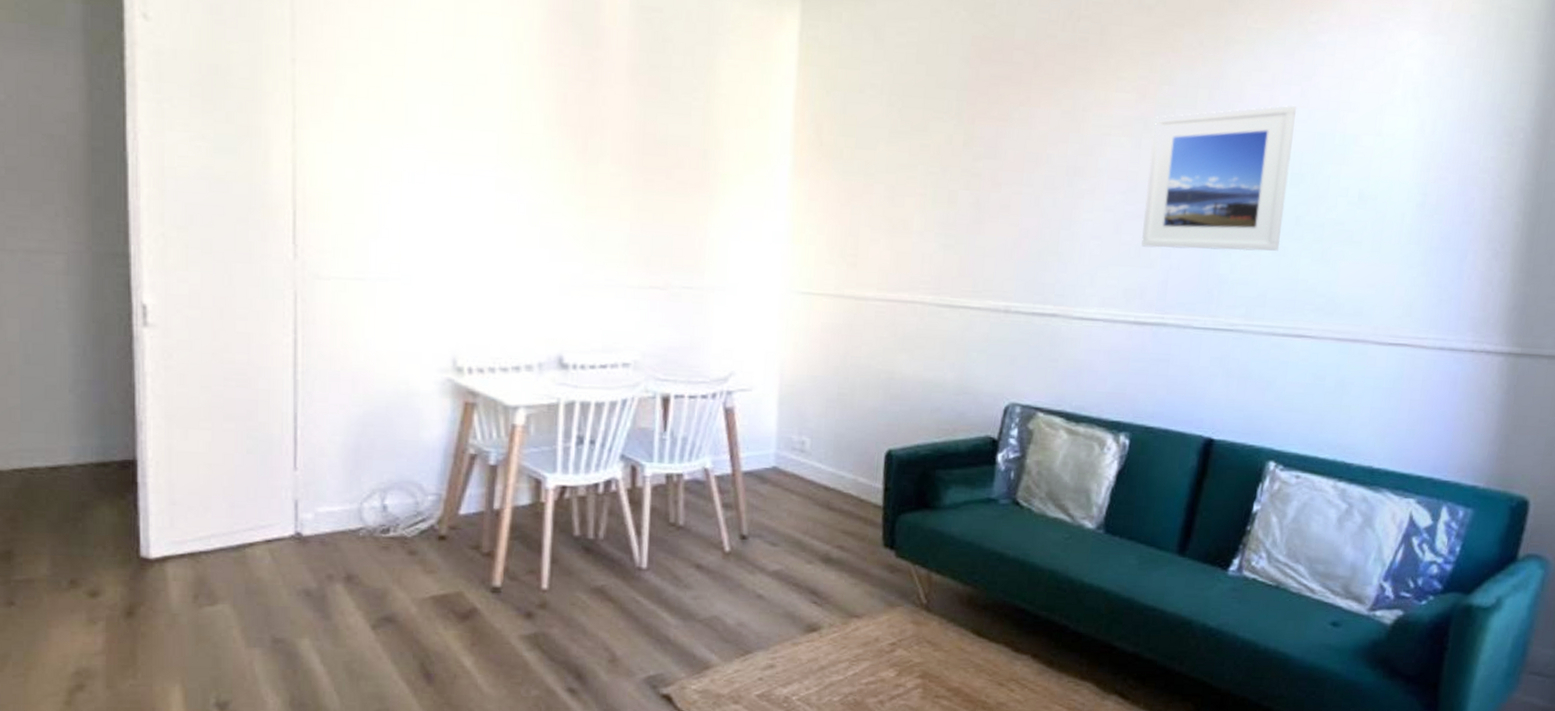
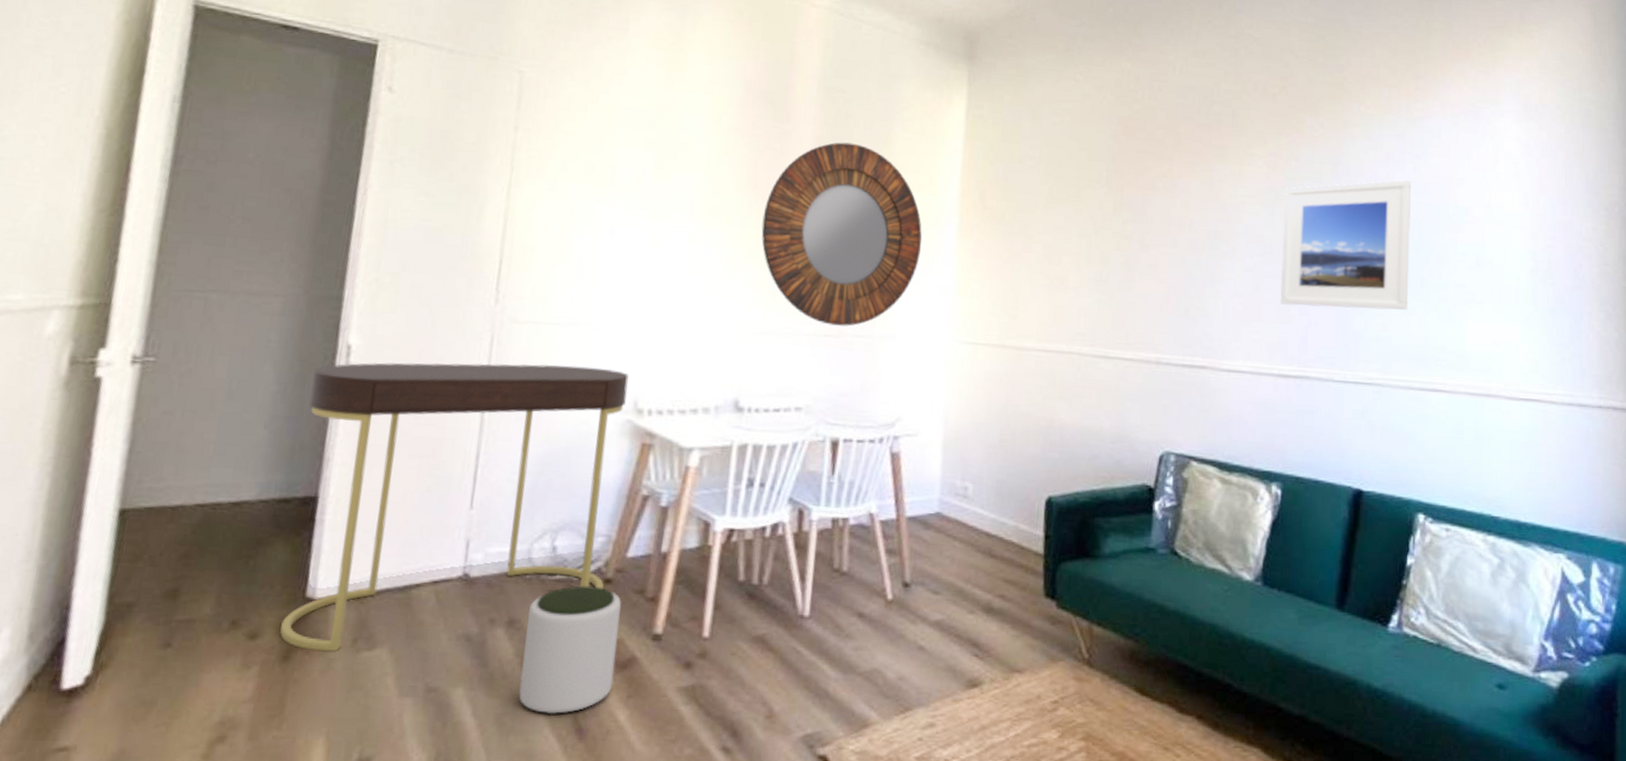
console table: none [110,322,446,607] -> present [280,362,629,651]
plant pot: none [363,542,457,662] -> present [518,585,621,715]
home mirror: none [576,71,753,278] -> present [761,142,922,327]

